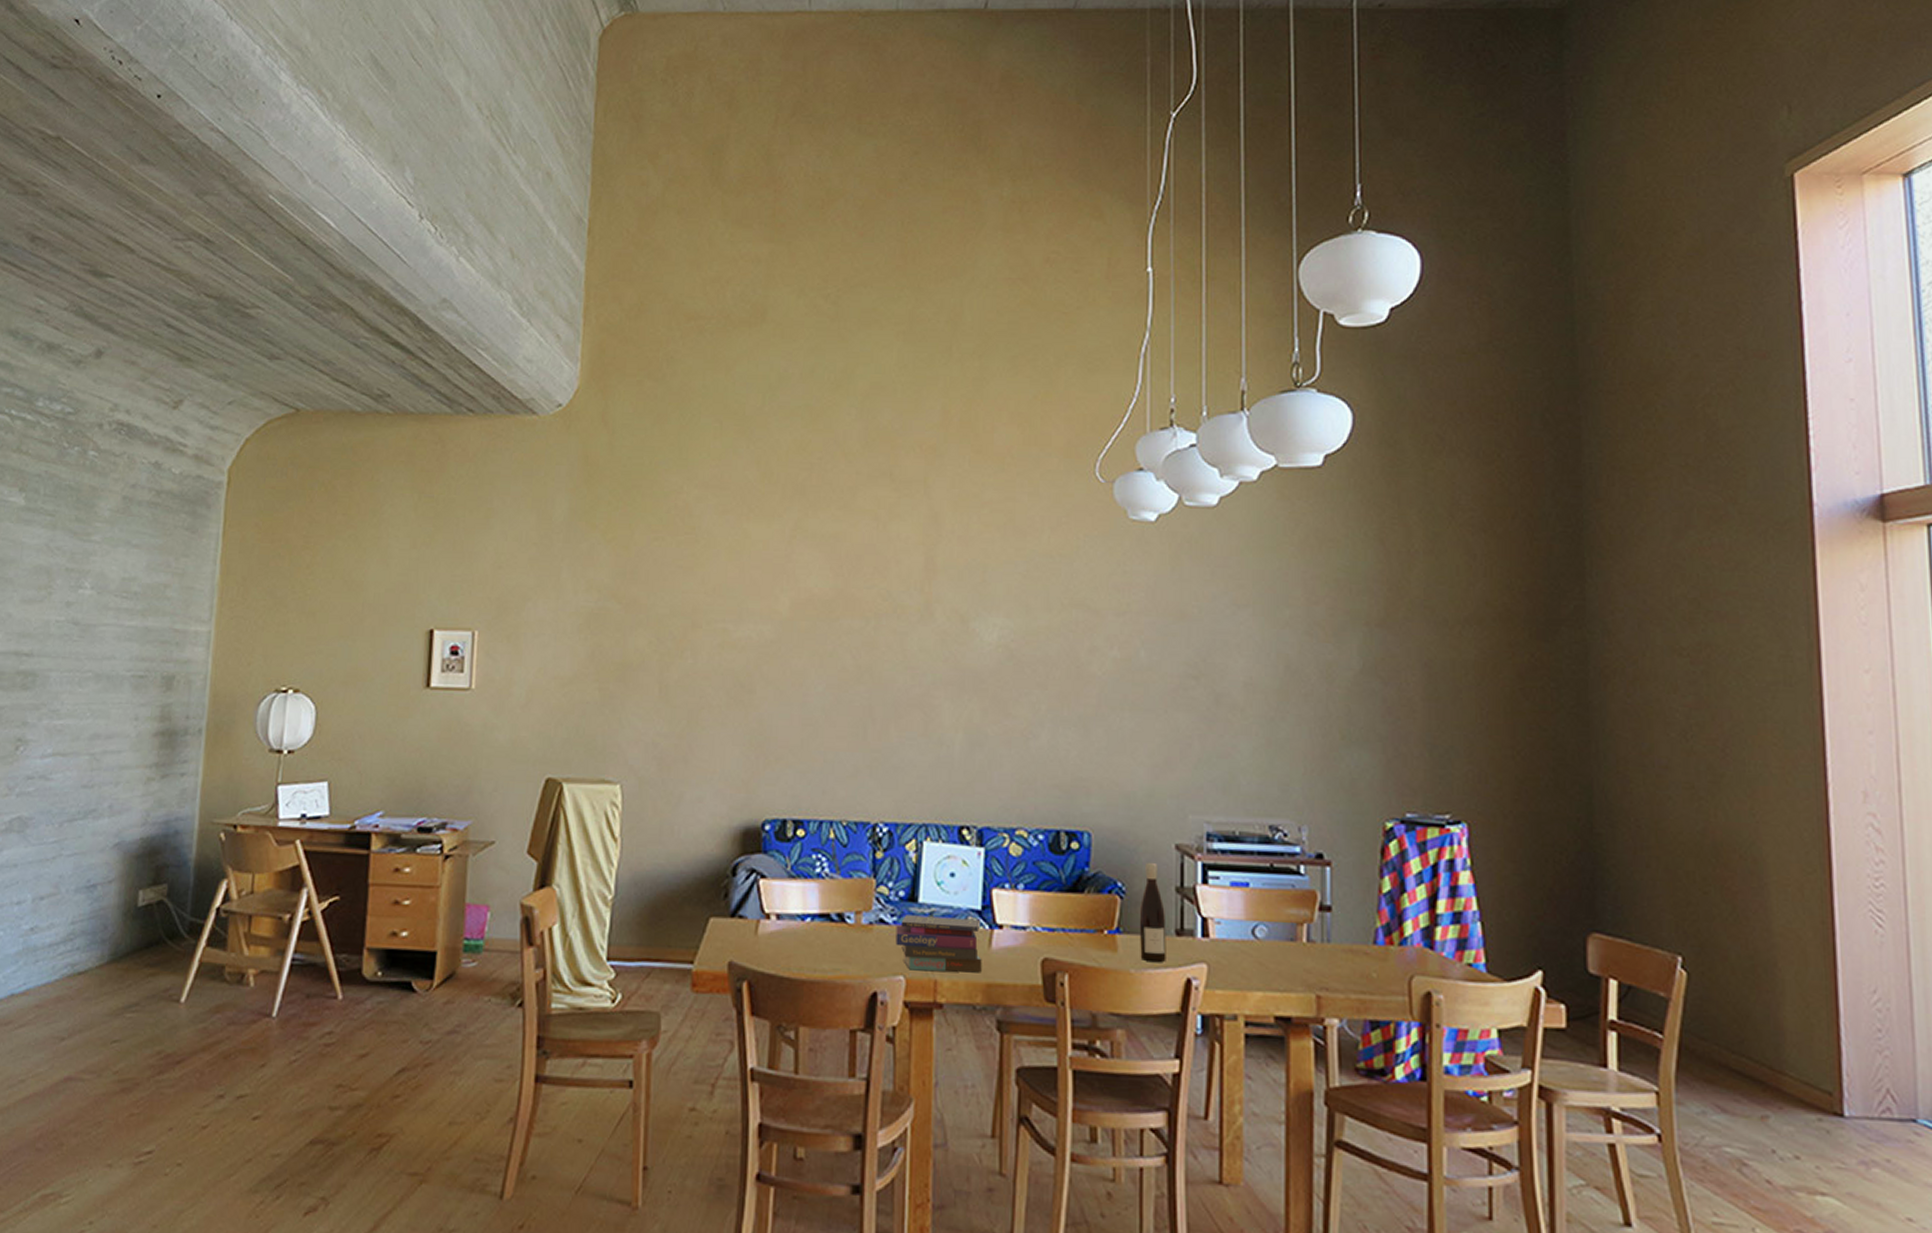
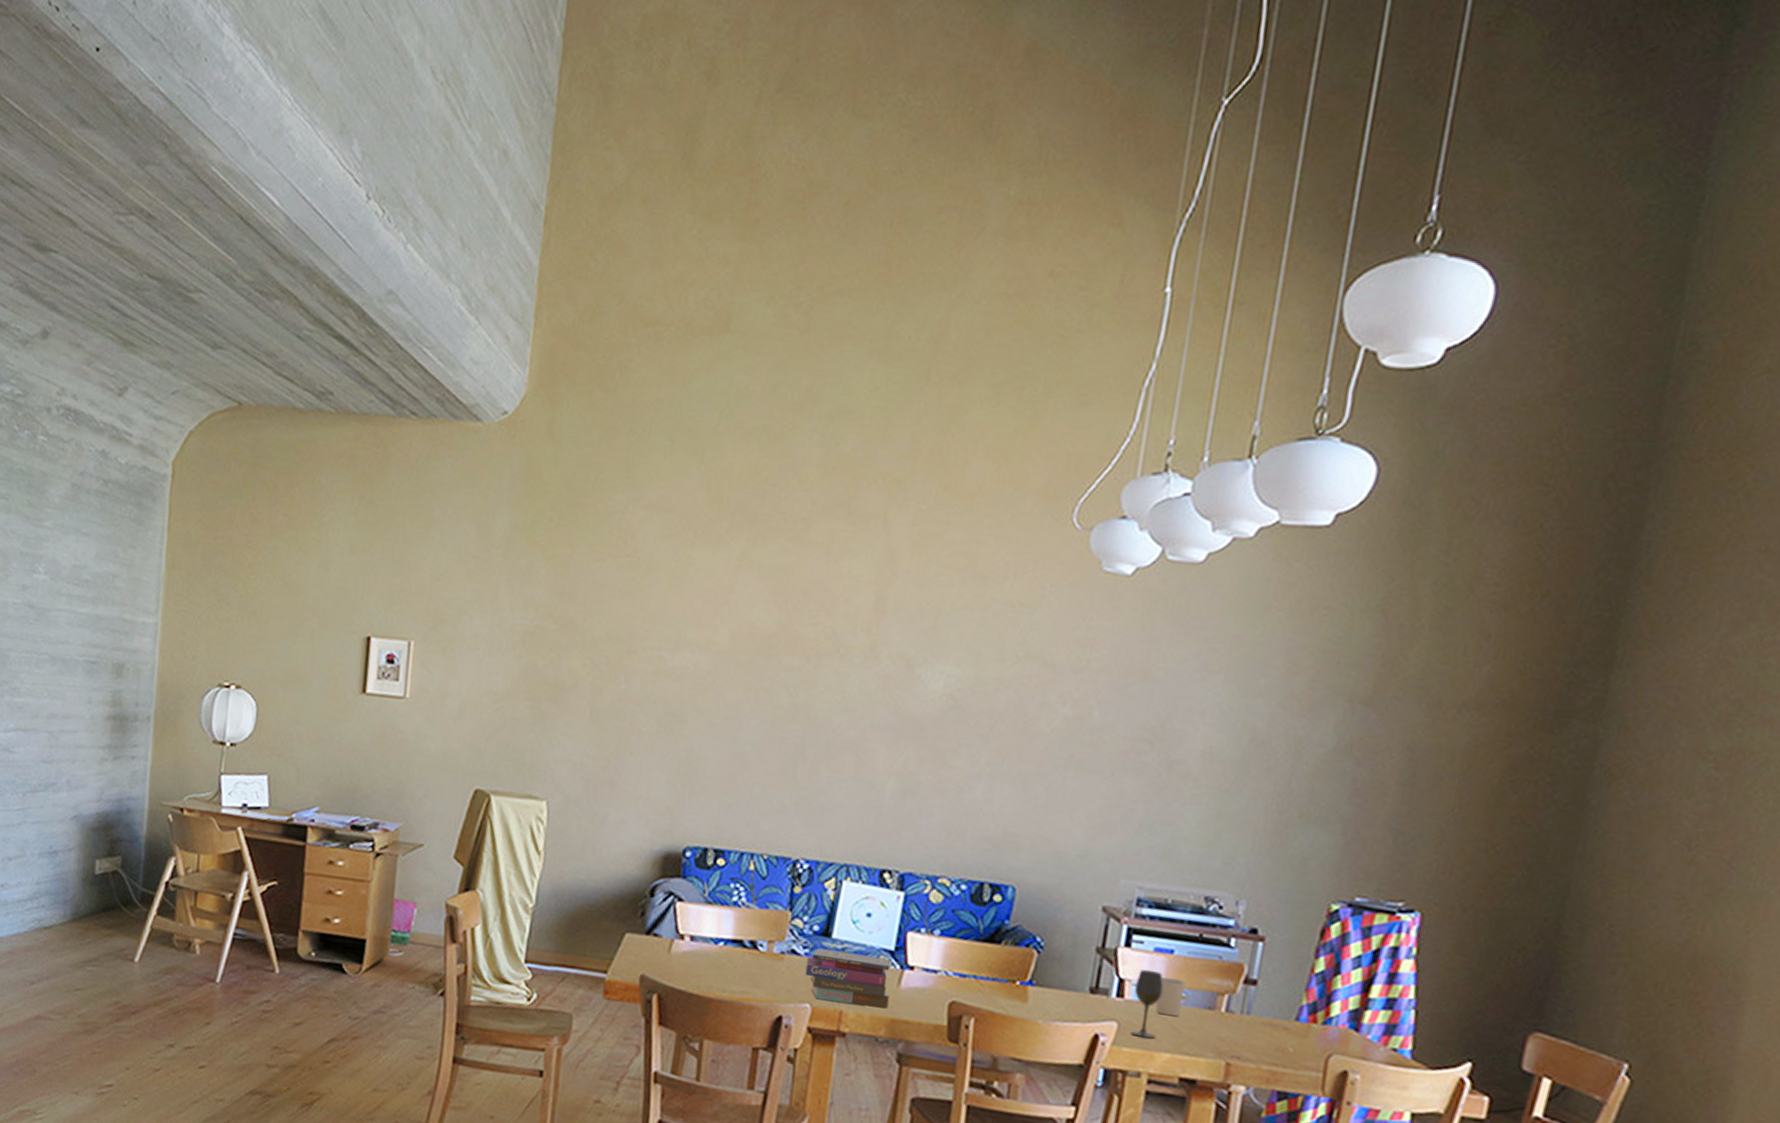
bottle: present [1139,862,1166,963] -> none [1050,920,1082,1017]
wine glass: none [1219,906,1245,978] -> present [1130,969,1164,1039]
cup: none [1241,912,1270,952] -> present [1155,977,1189,1017]

